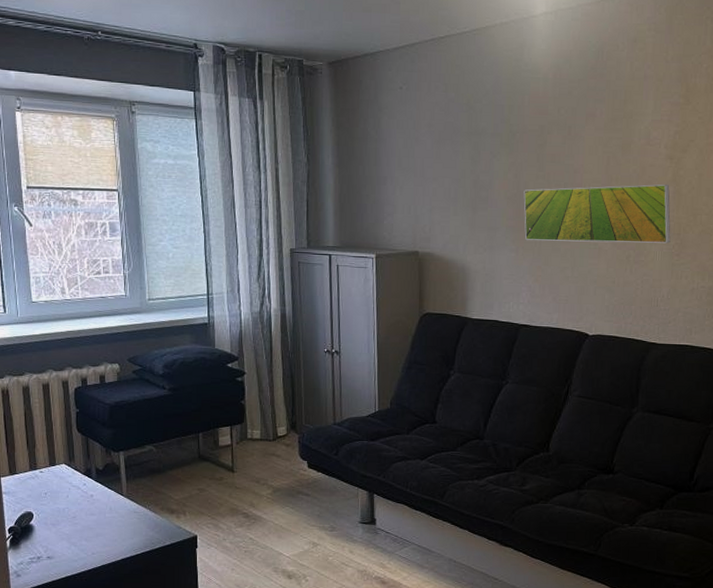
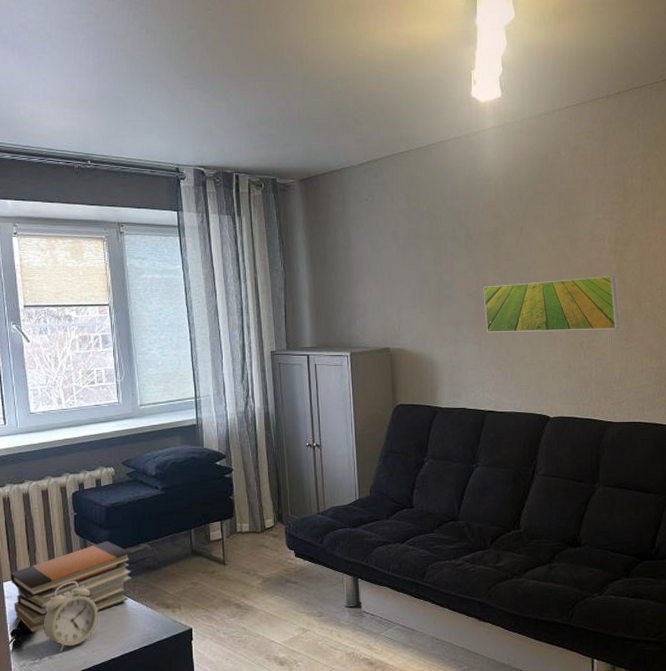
book stack: none [8,440,136,530] -> present [10,541,132,632]
alarm clock: none [42,480,99,553] -> present [43,581,98,653]

